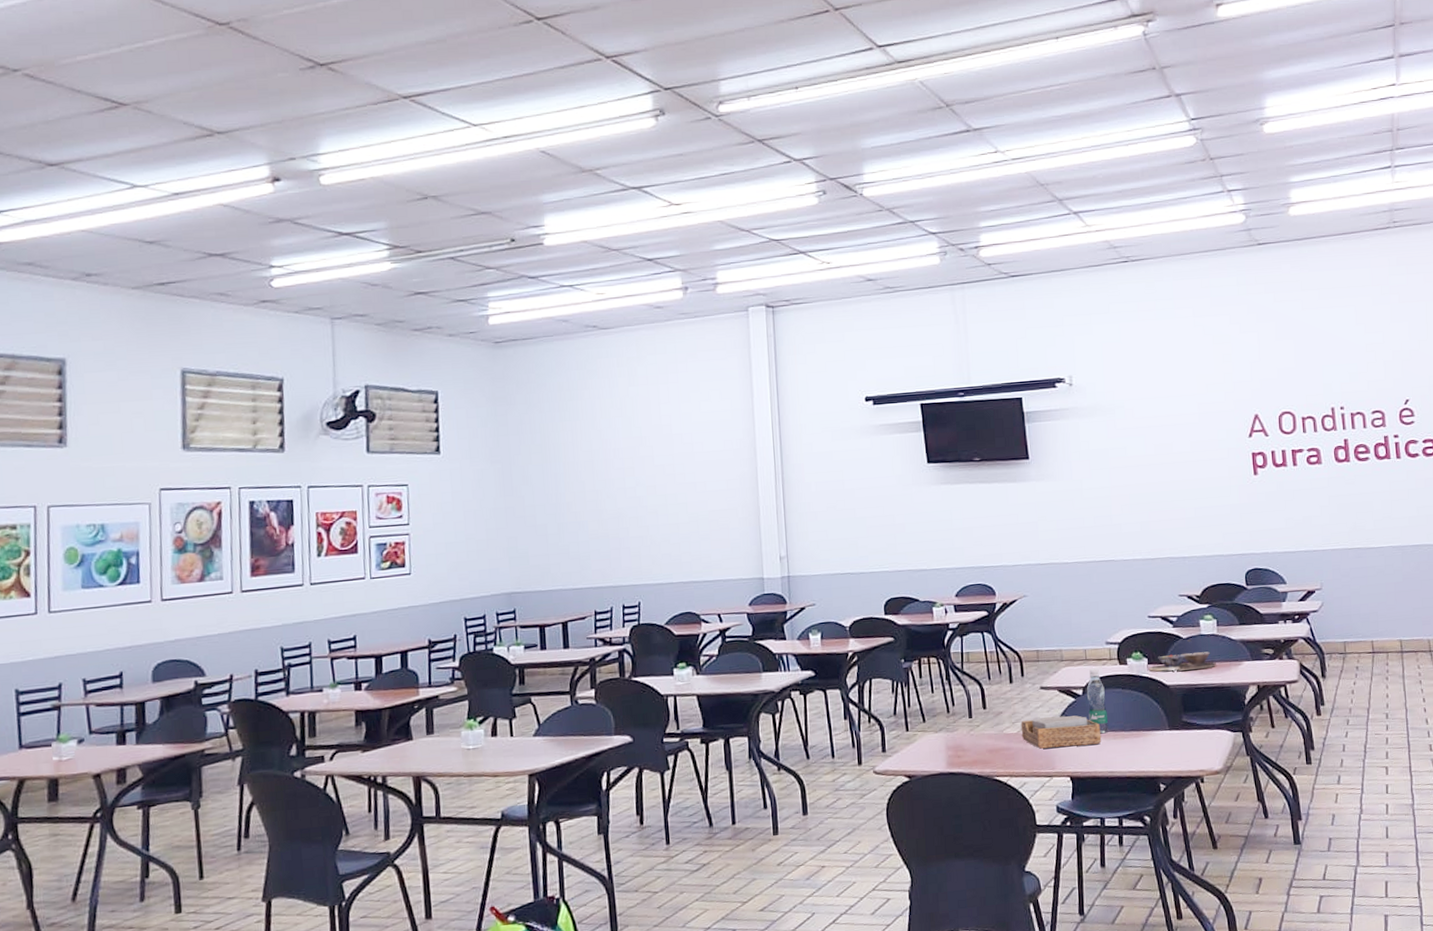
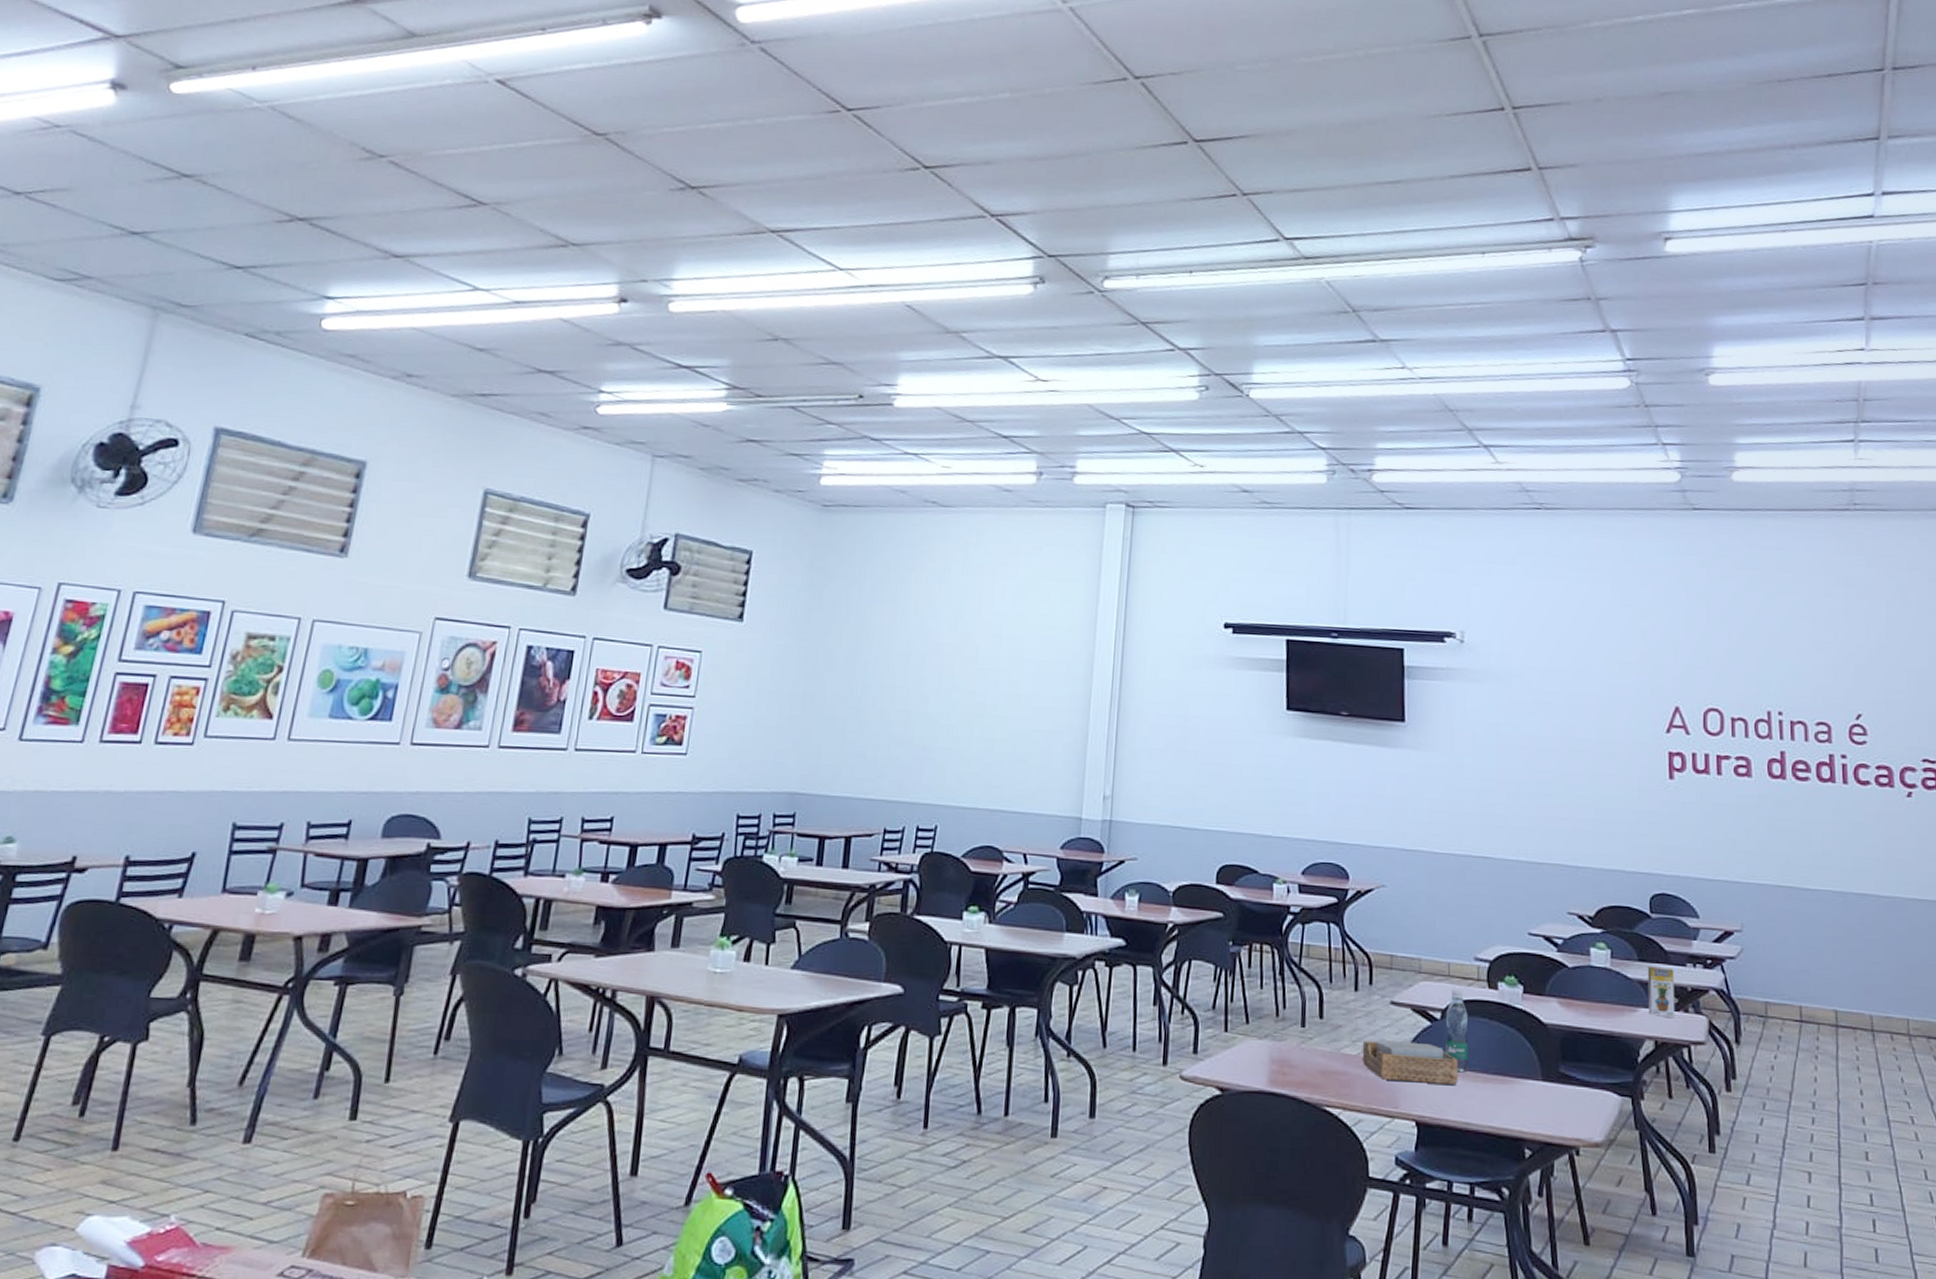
food tray: present [1148,639,1216,672] -> none [1523,970,1606,1011]
juice box: none [1247,627,1272,667] -> present [1647,966,1675,1019]

